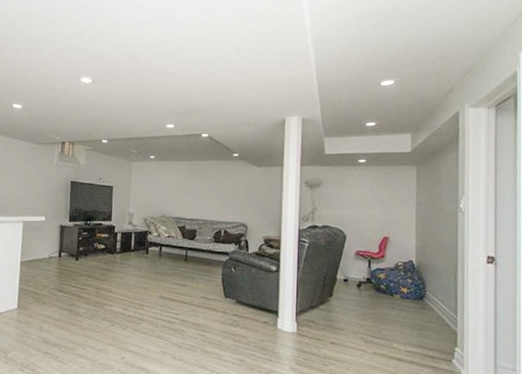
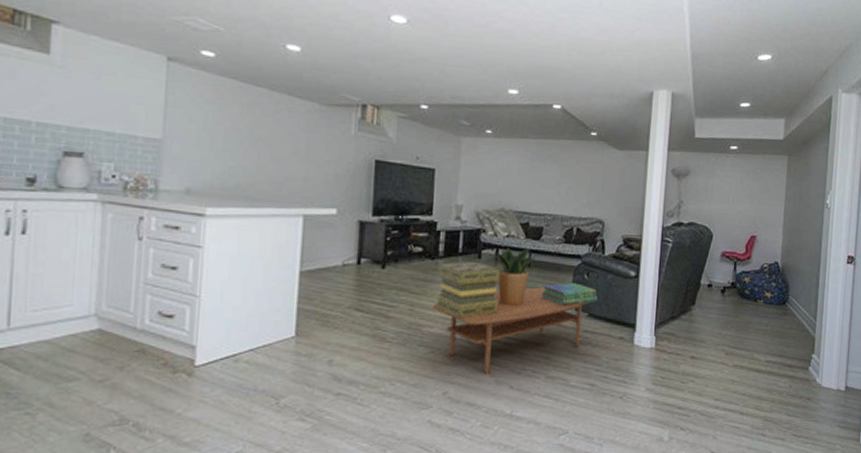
coffee table: none [112,277,239,346] -> present [432,287,592,374]
decorative box: none [116,256,163,300] -> present [437,262,500,318]
potted plant: none [153,246,192,292] -> present [487,247,537,305]
stack of books: none [196,274,244,293] -> present [541,283,598,306]

